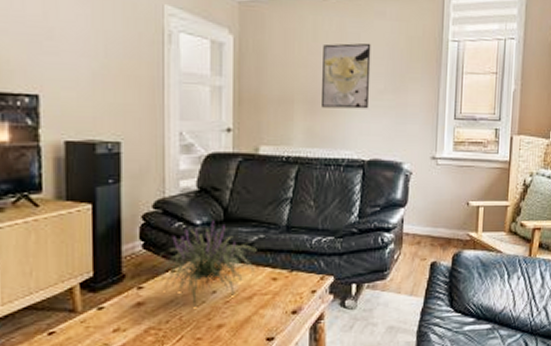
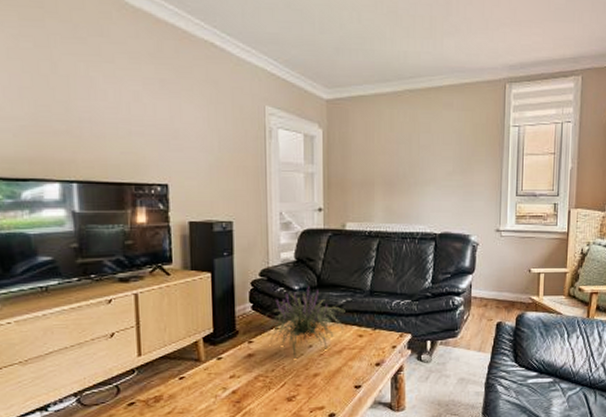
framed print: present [322,43,371,109] -> none [398,131,441,189]

